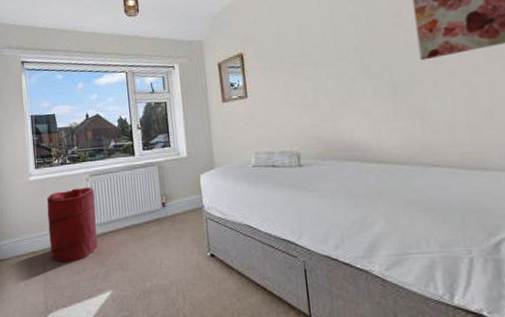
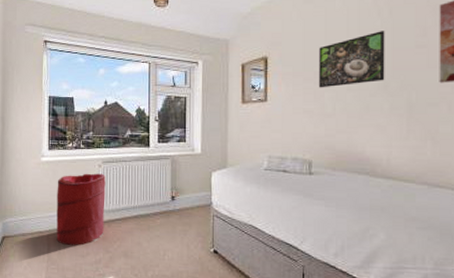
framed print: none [294,15,364,79] -> present [319,31,385,88]

